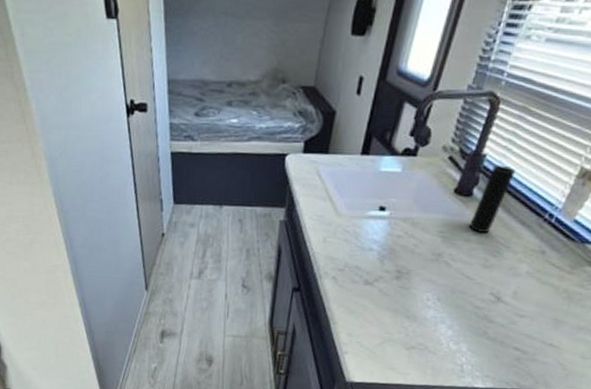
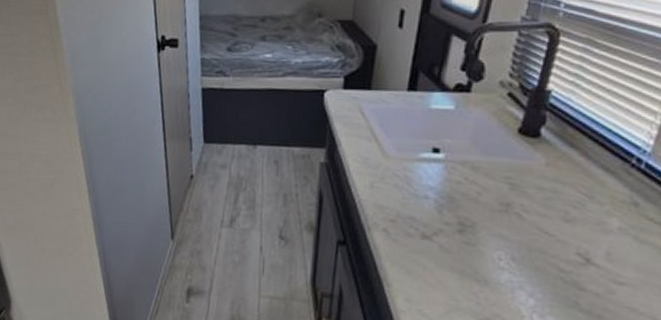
cup: present [468,165,516,234] -> none [540,102,589,181]

